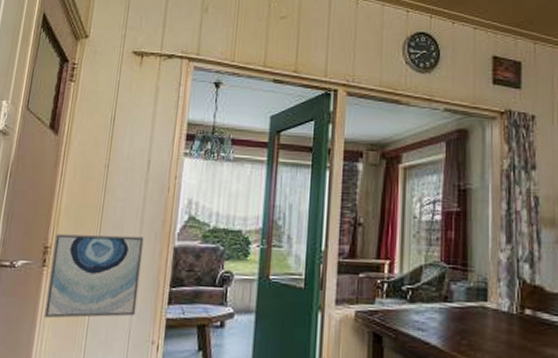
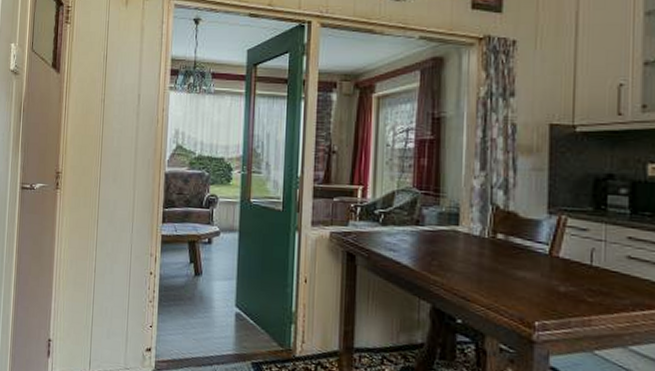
wall art: present [43,234,144,319] -> none [60,161,139,233]

